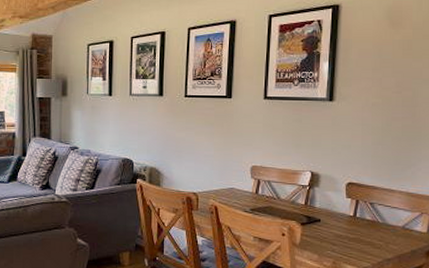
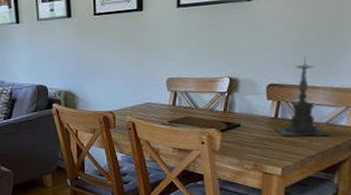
candle holder: none [352,159,406,241] -> present [273,56,330,137]

